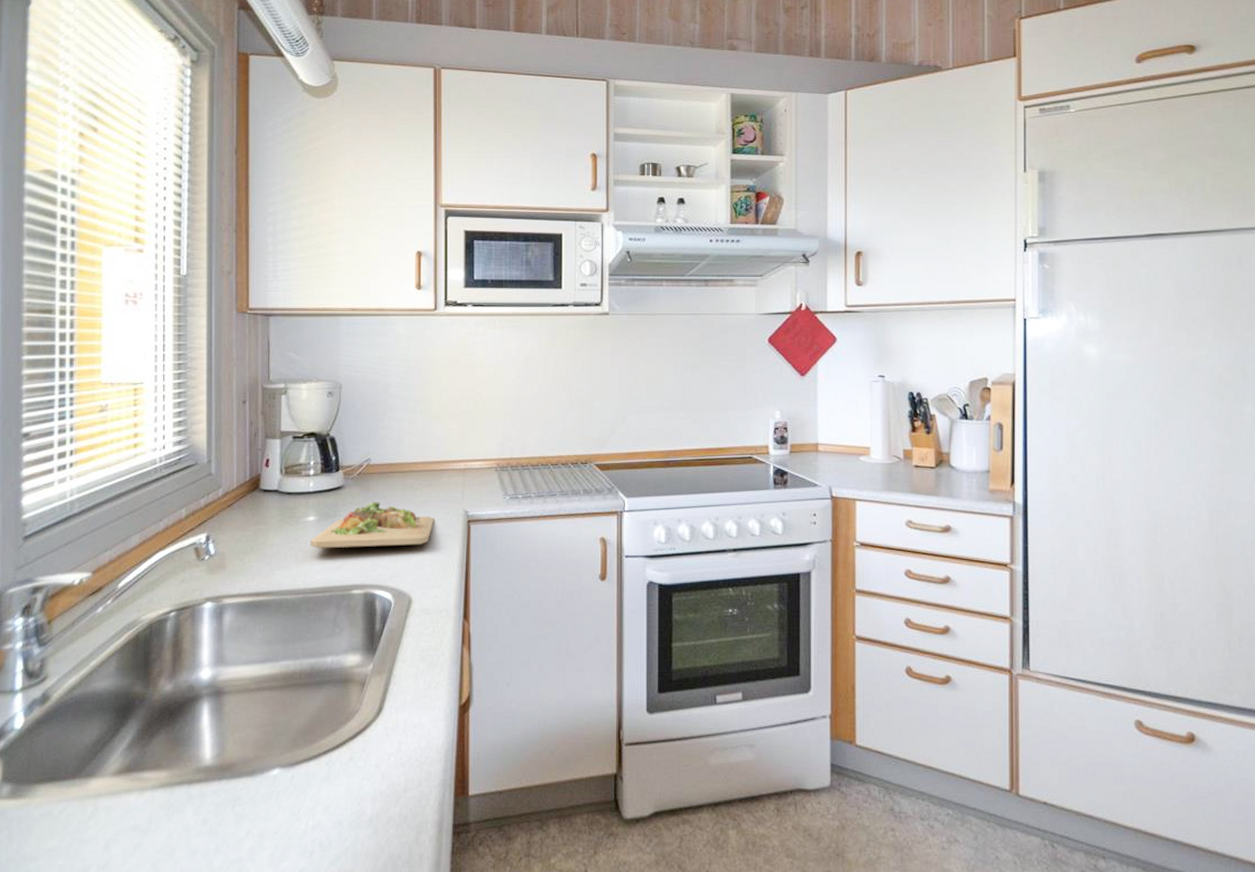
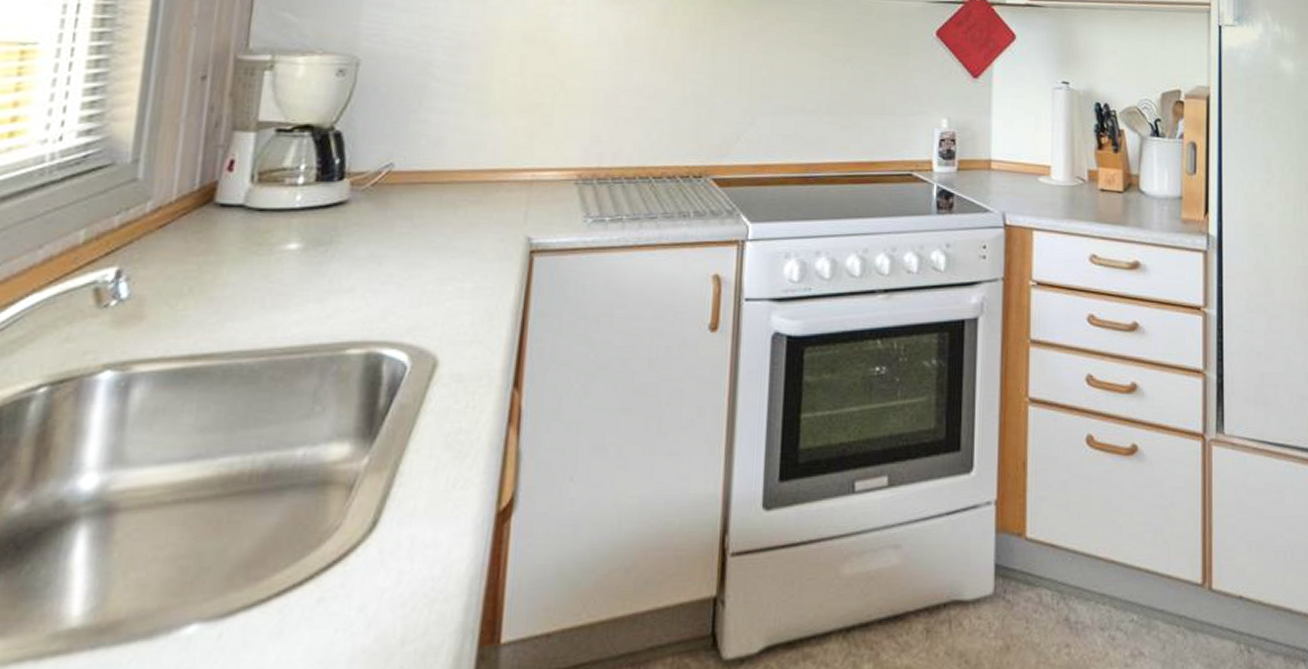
cutting board: present [310,502,435,549] -> none [286,224,483,290]

